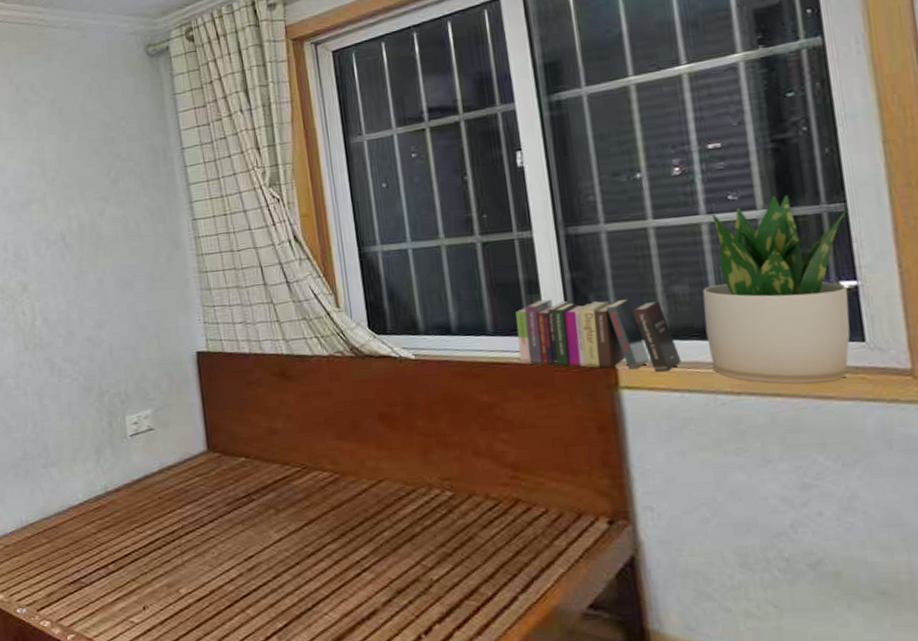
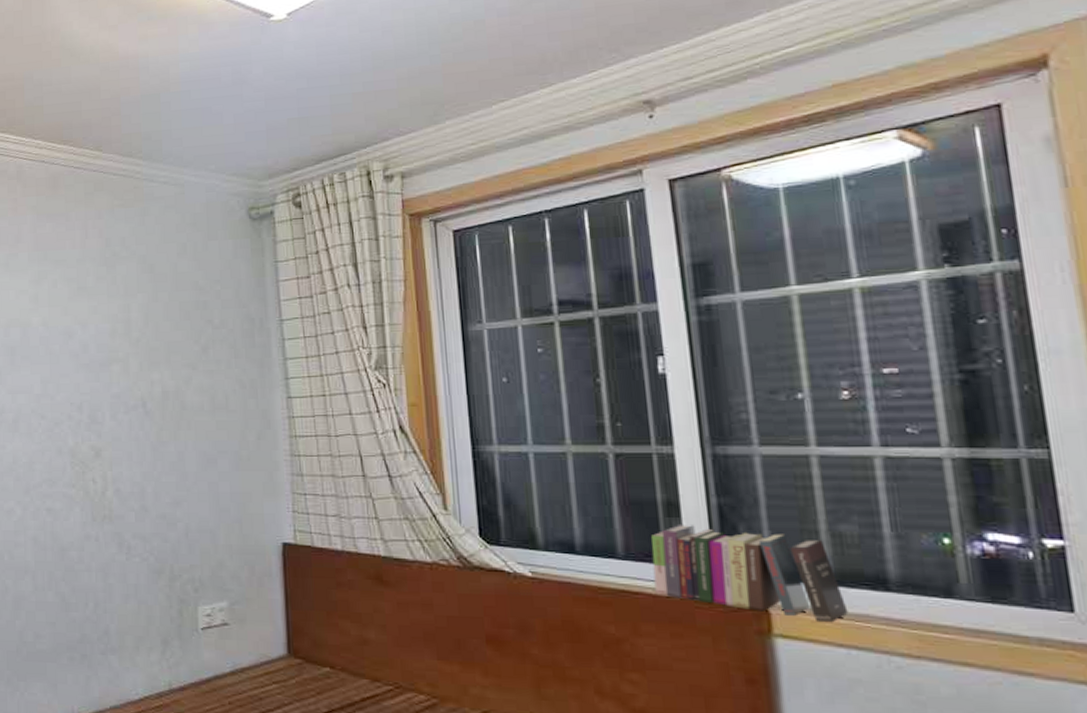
planter: present [702,195,851,385] -> none [874,434,1056,657]

